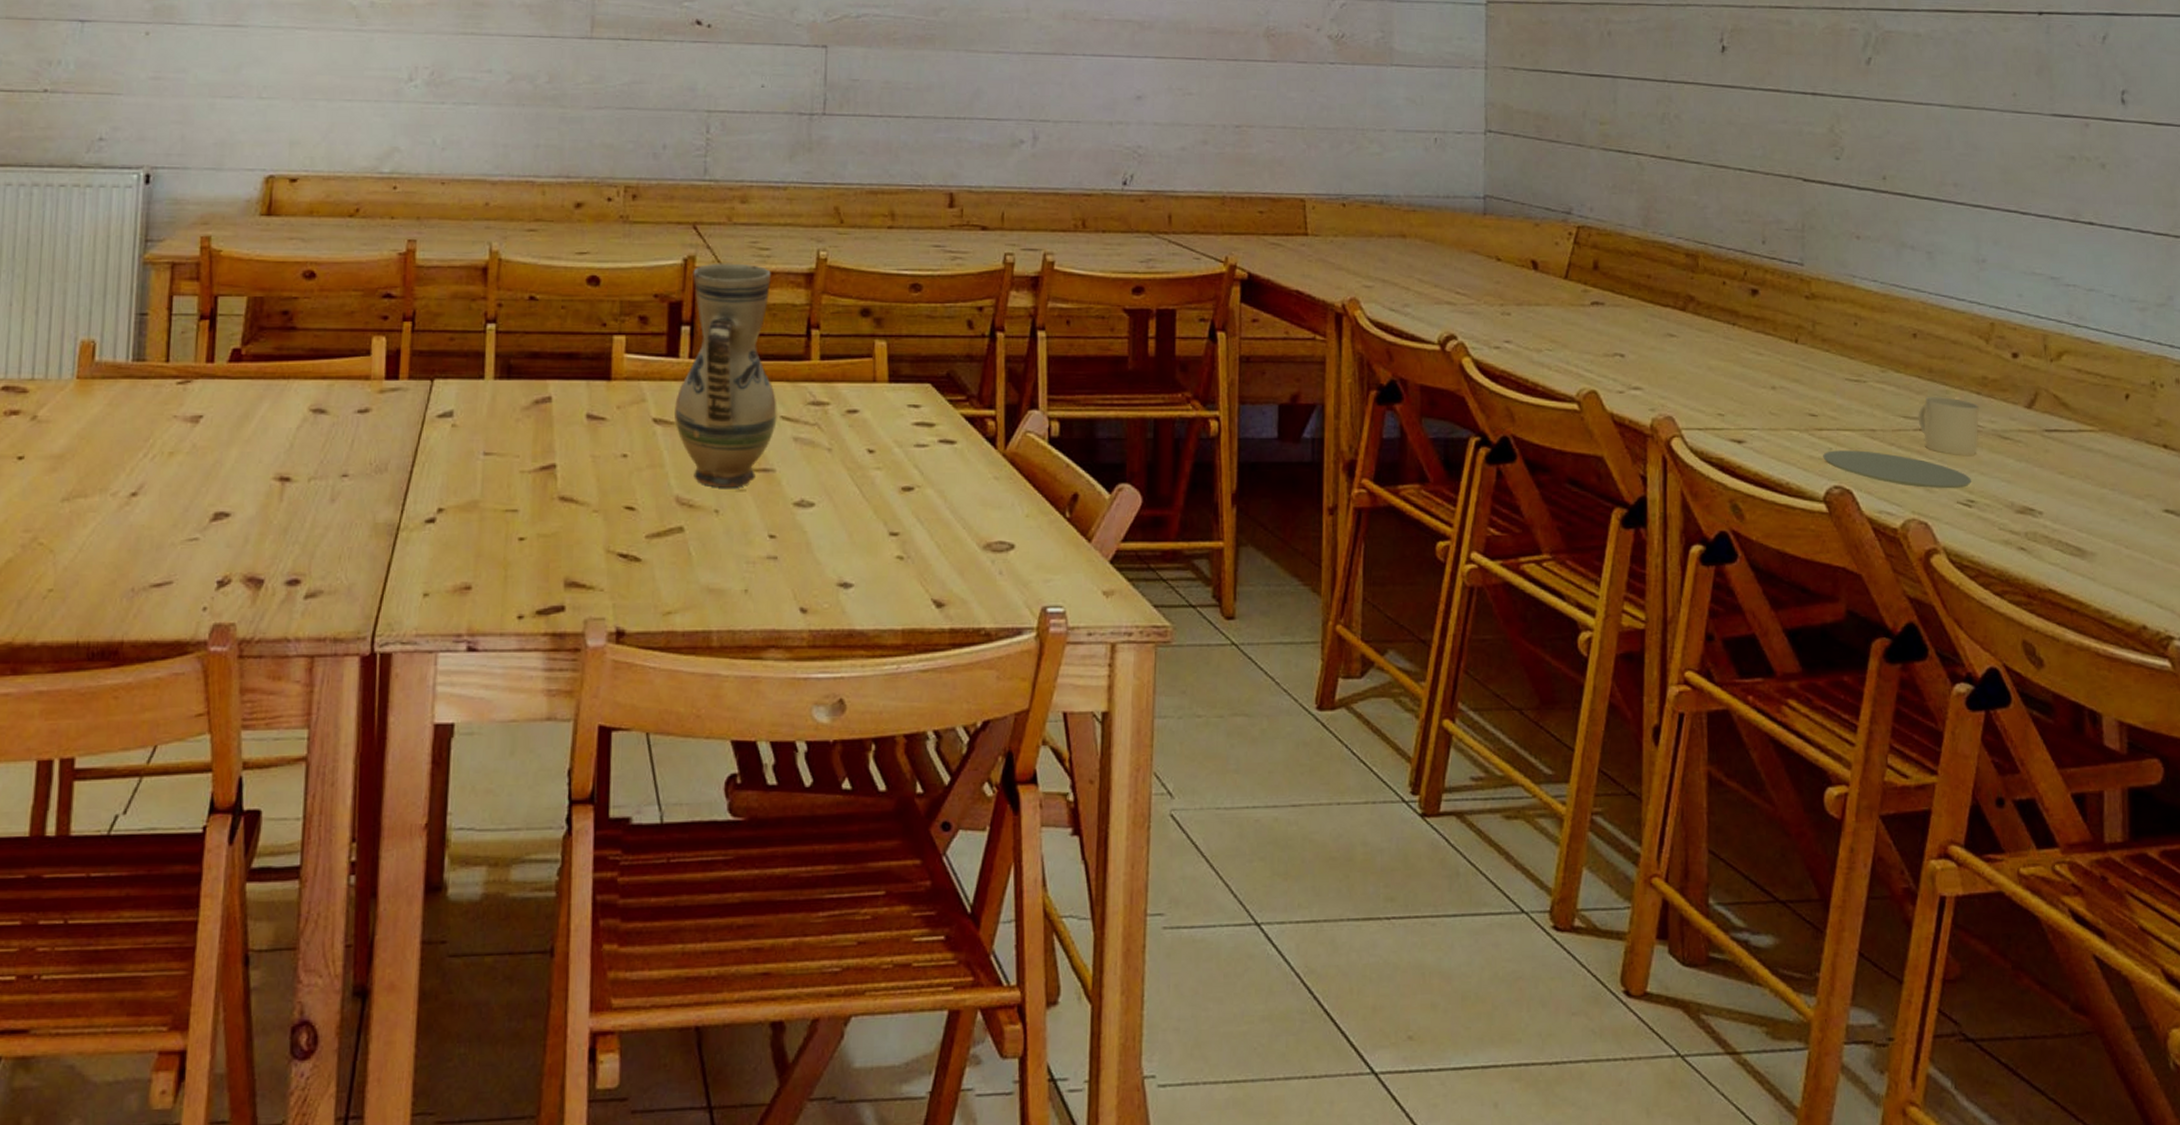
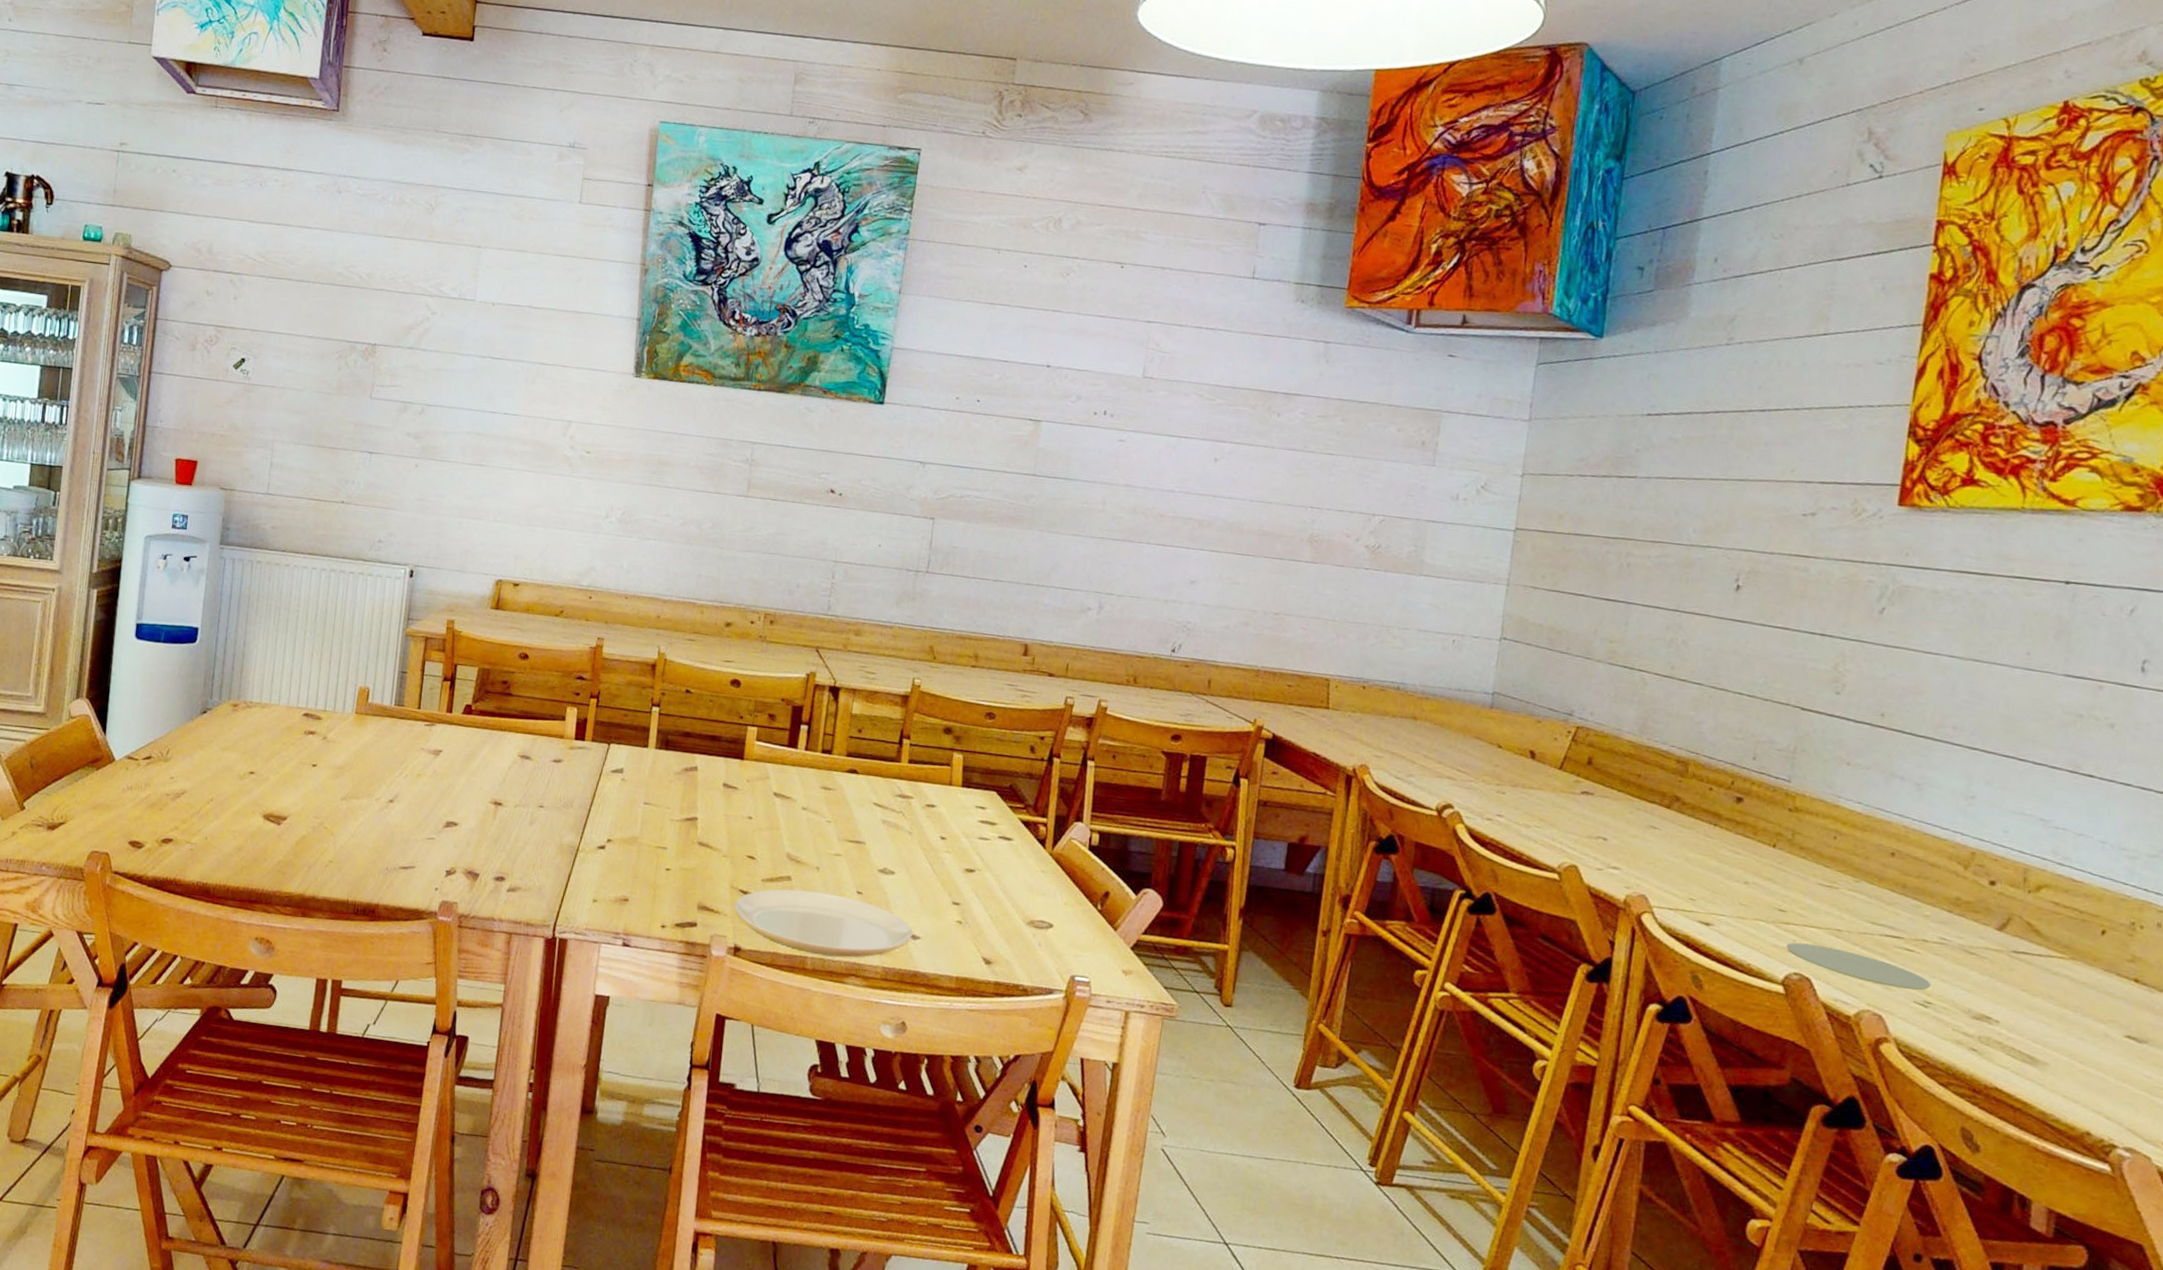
plate: none [612,542,844,625] -> present [734,889,913,958]
pitcher: present [674,263,777,488] -> none [790,679,875,852]
cup: present [1918,397,1979,457] -> none [1885,908,1948,965]

